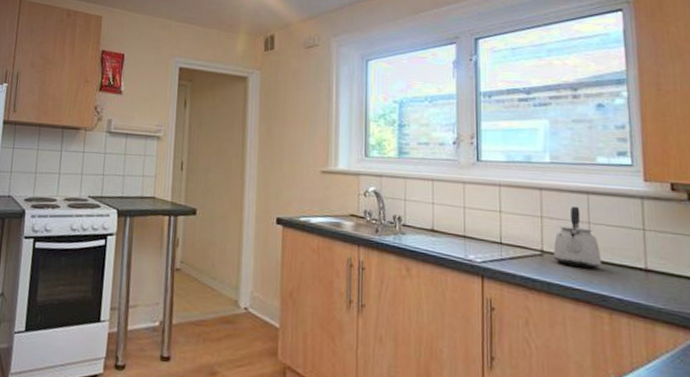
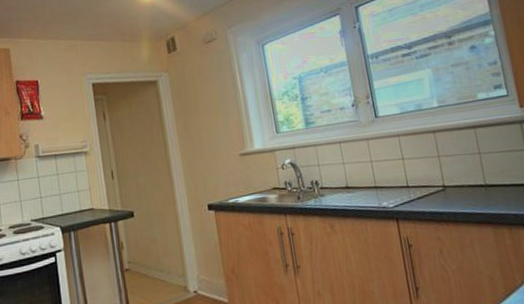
kettle: present [553,206,602,269] -> none [453,140,496,195]

